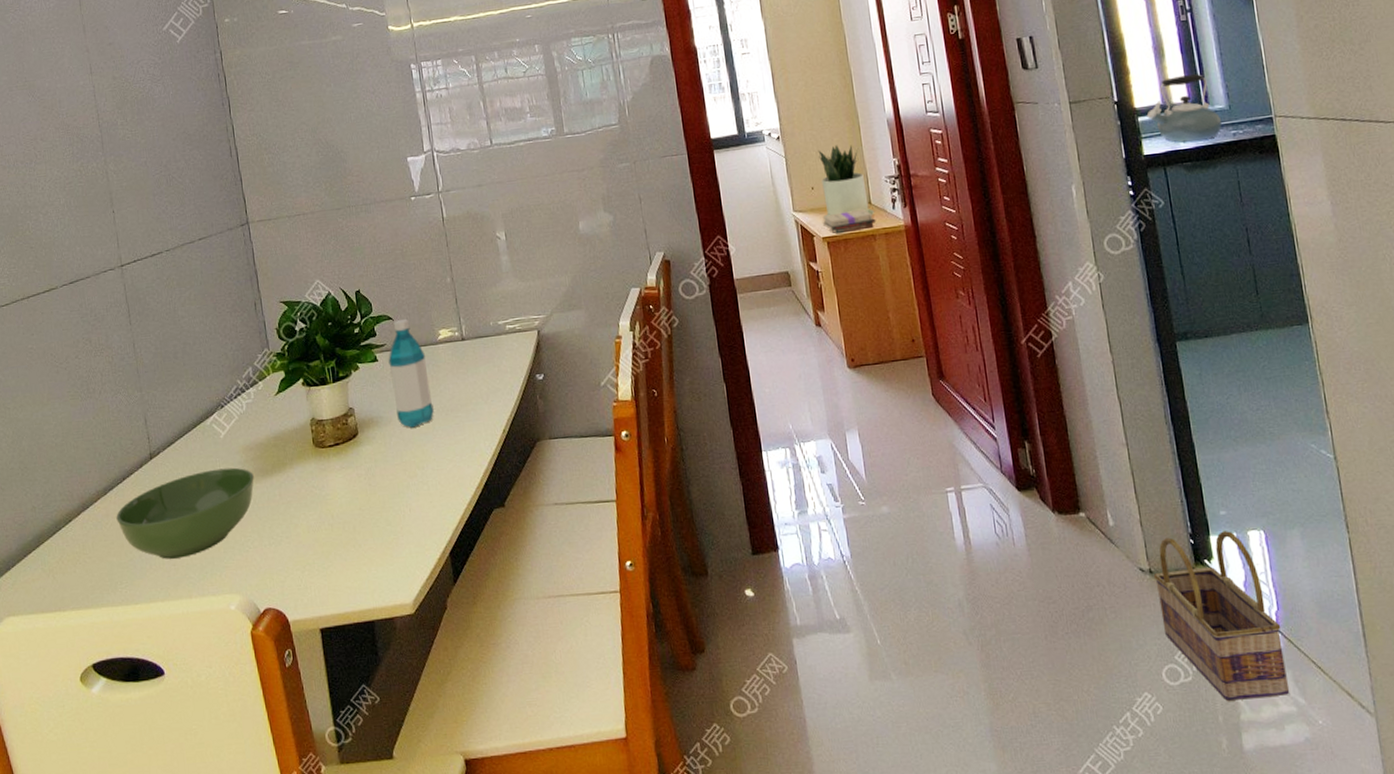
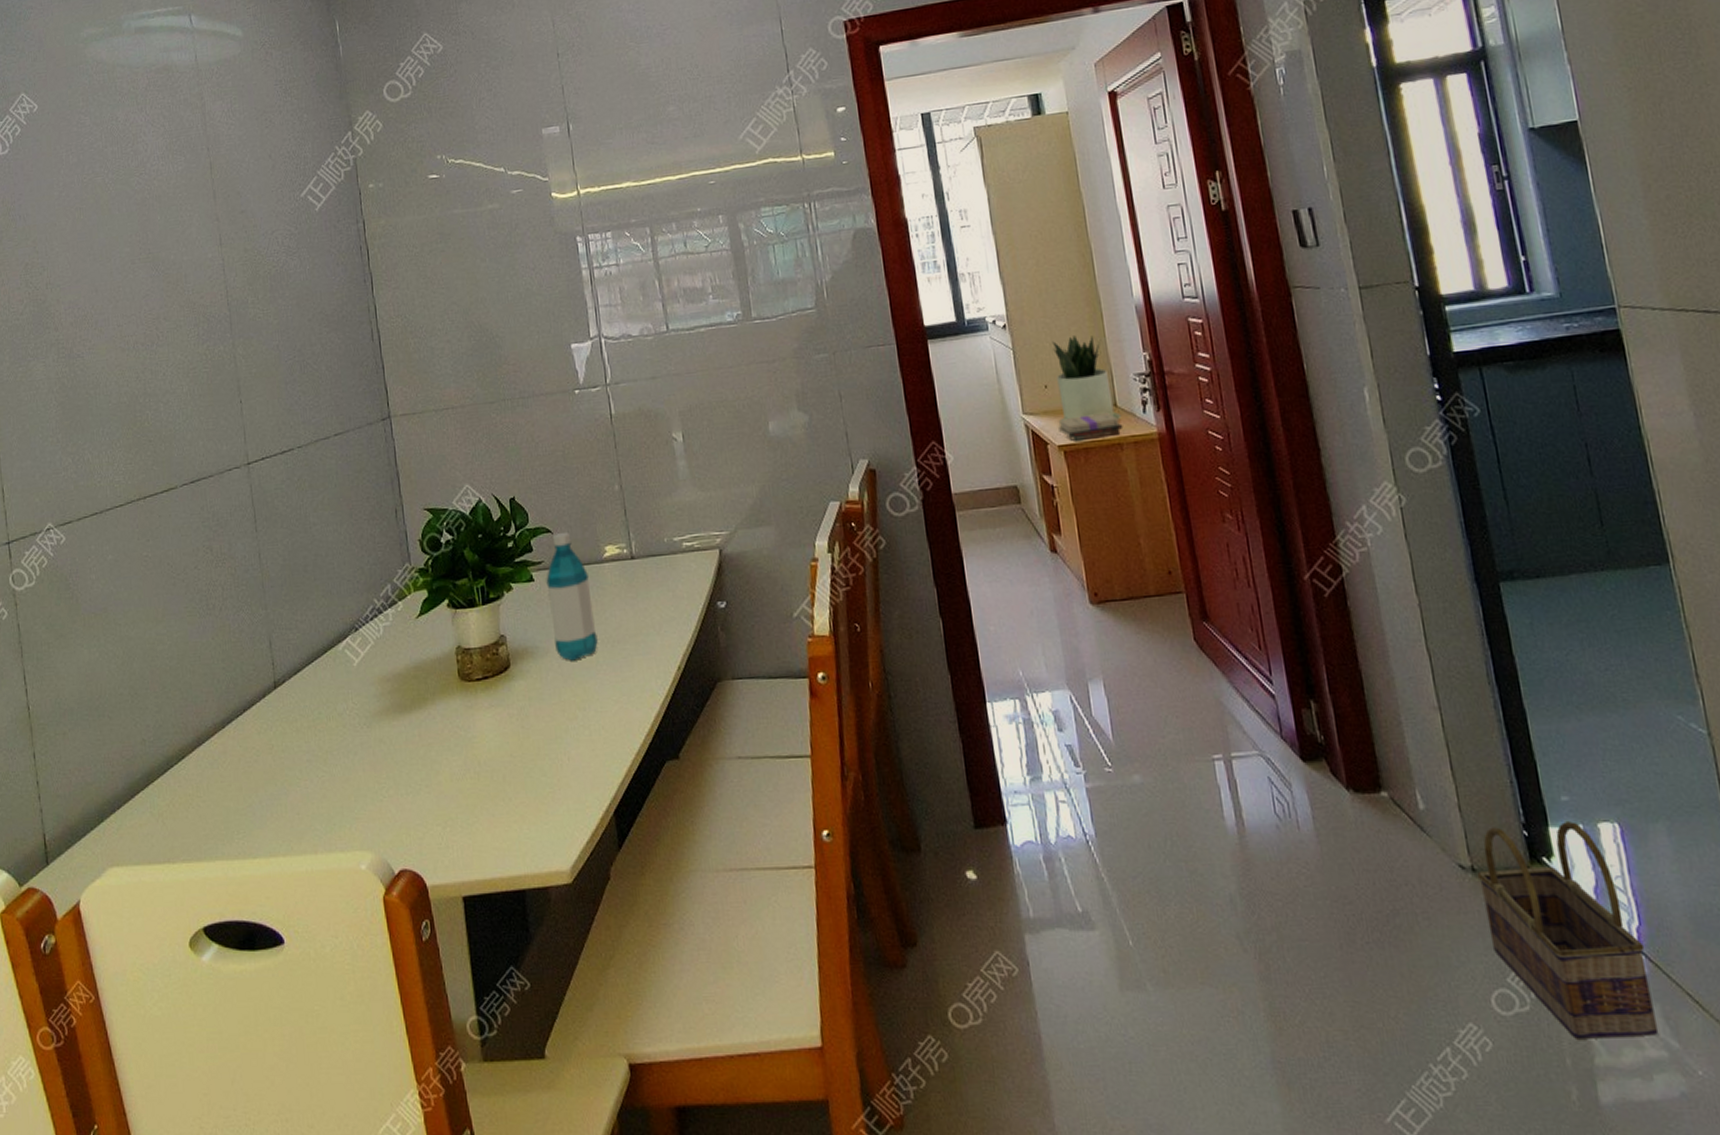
bowl: present [116,467,254,559] -> none [234,701,391,807]
kettle: present [1146,74,1223,143] -> none [1455,254,1552,338]

